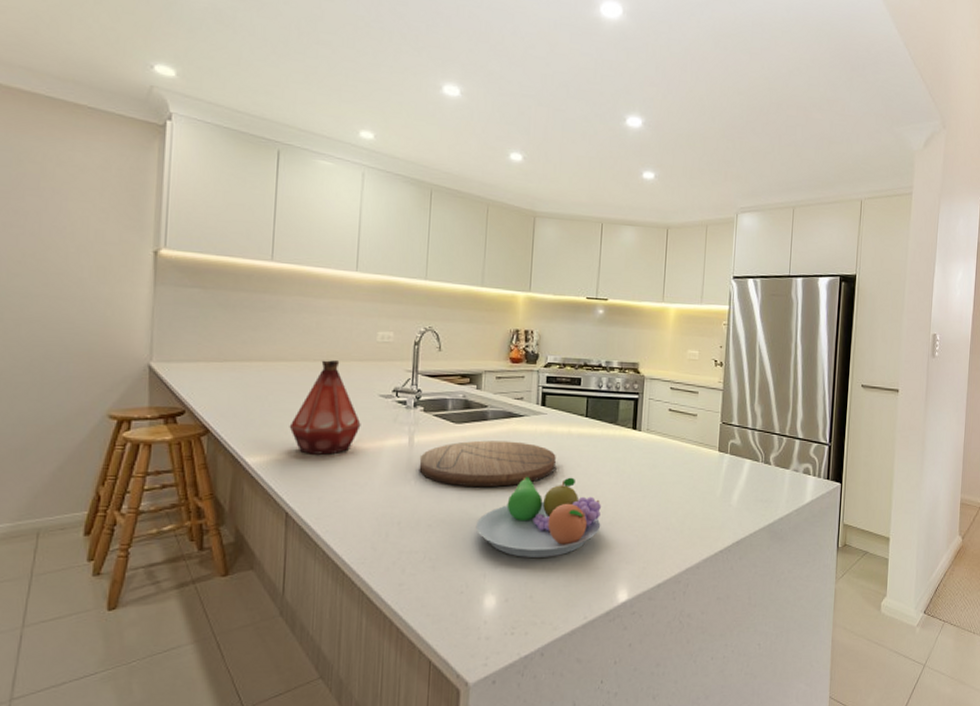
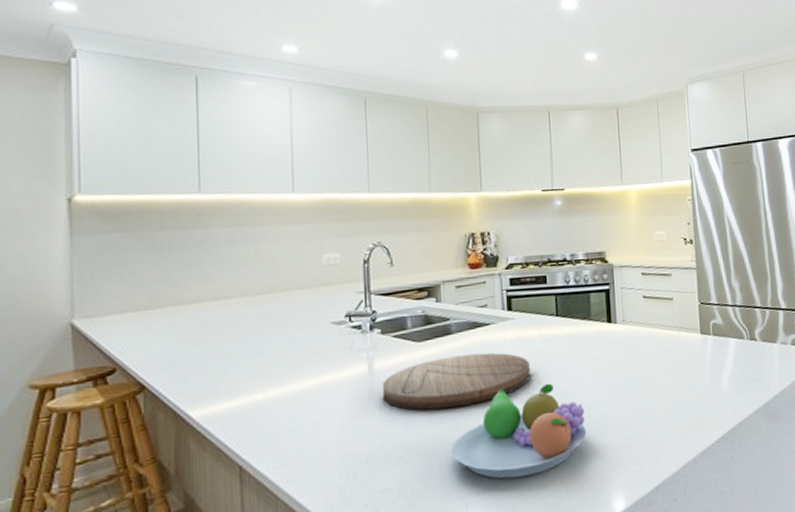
bottle: present [289,360,361,455] -> none [234,291,314,398]

